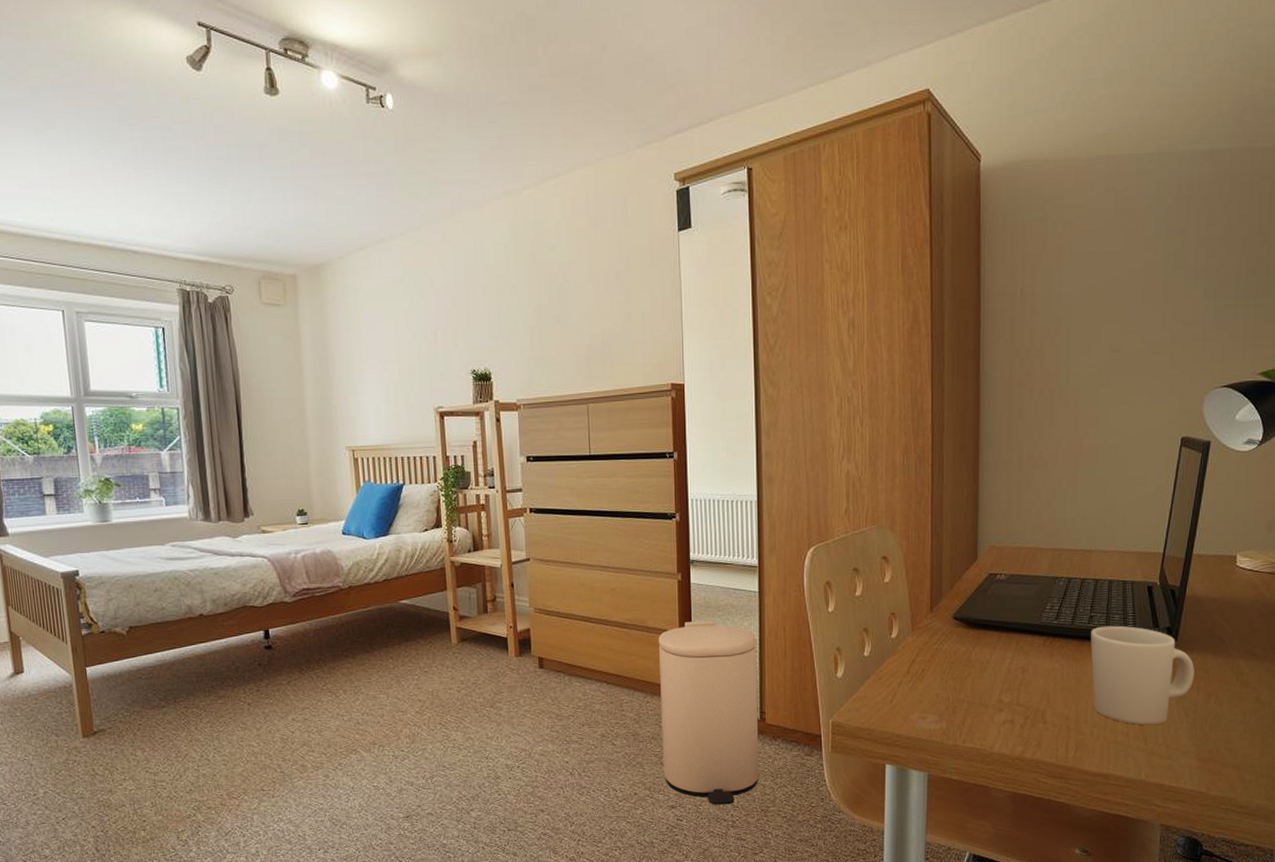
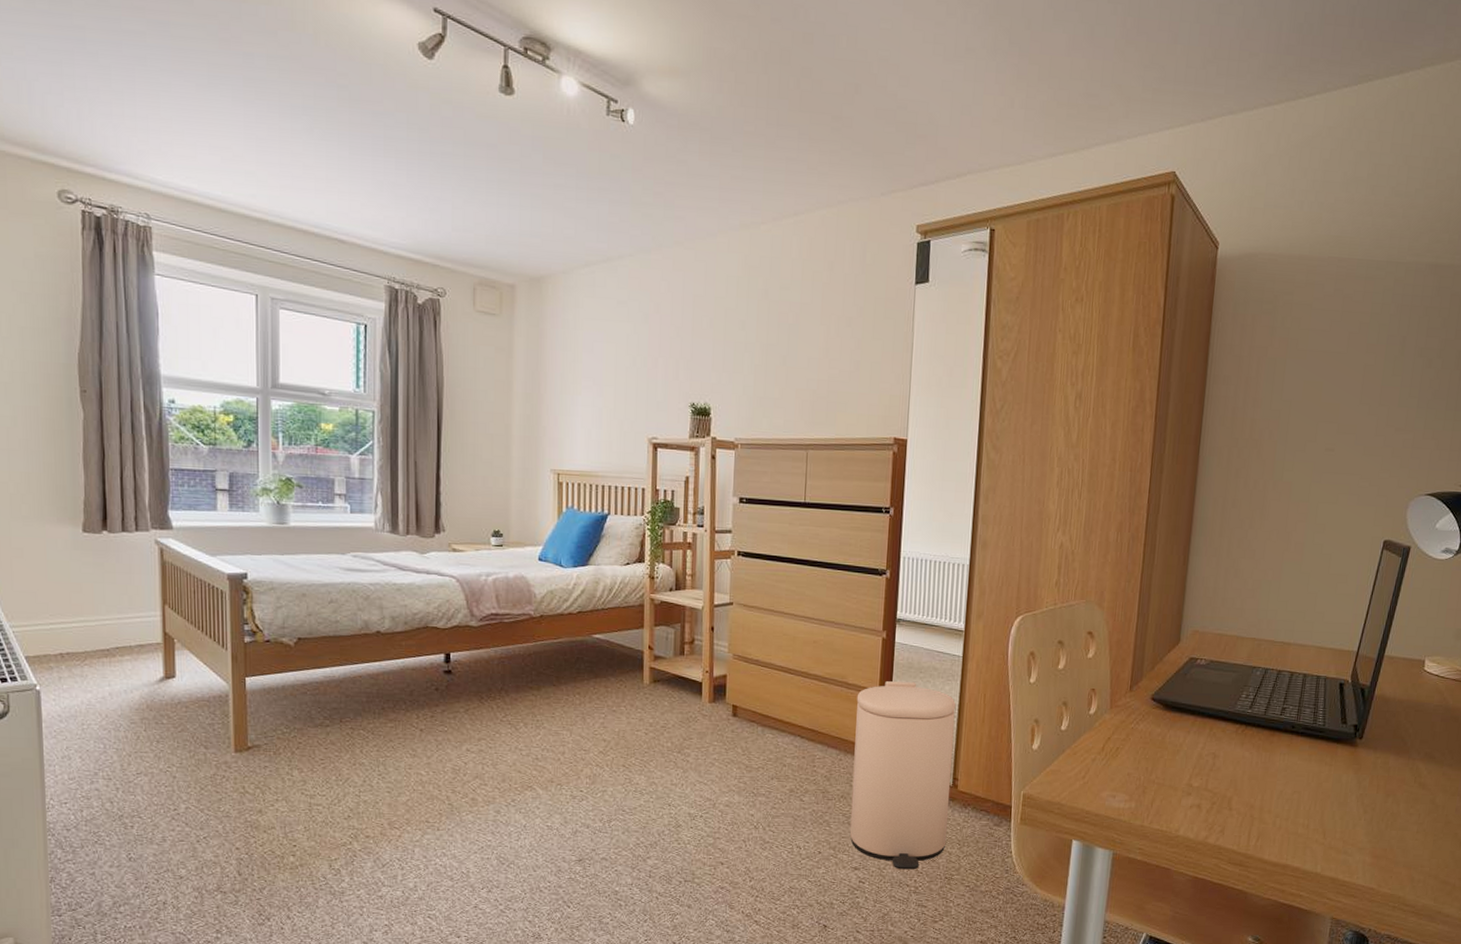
mug: present [1091,625,1194,726] -> none [1278,718,1377,820]

